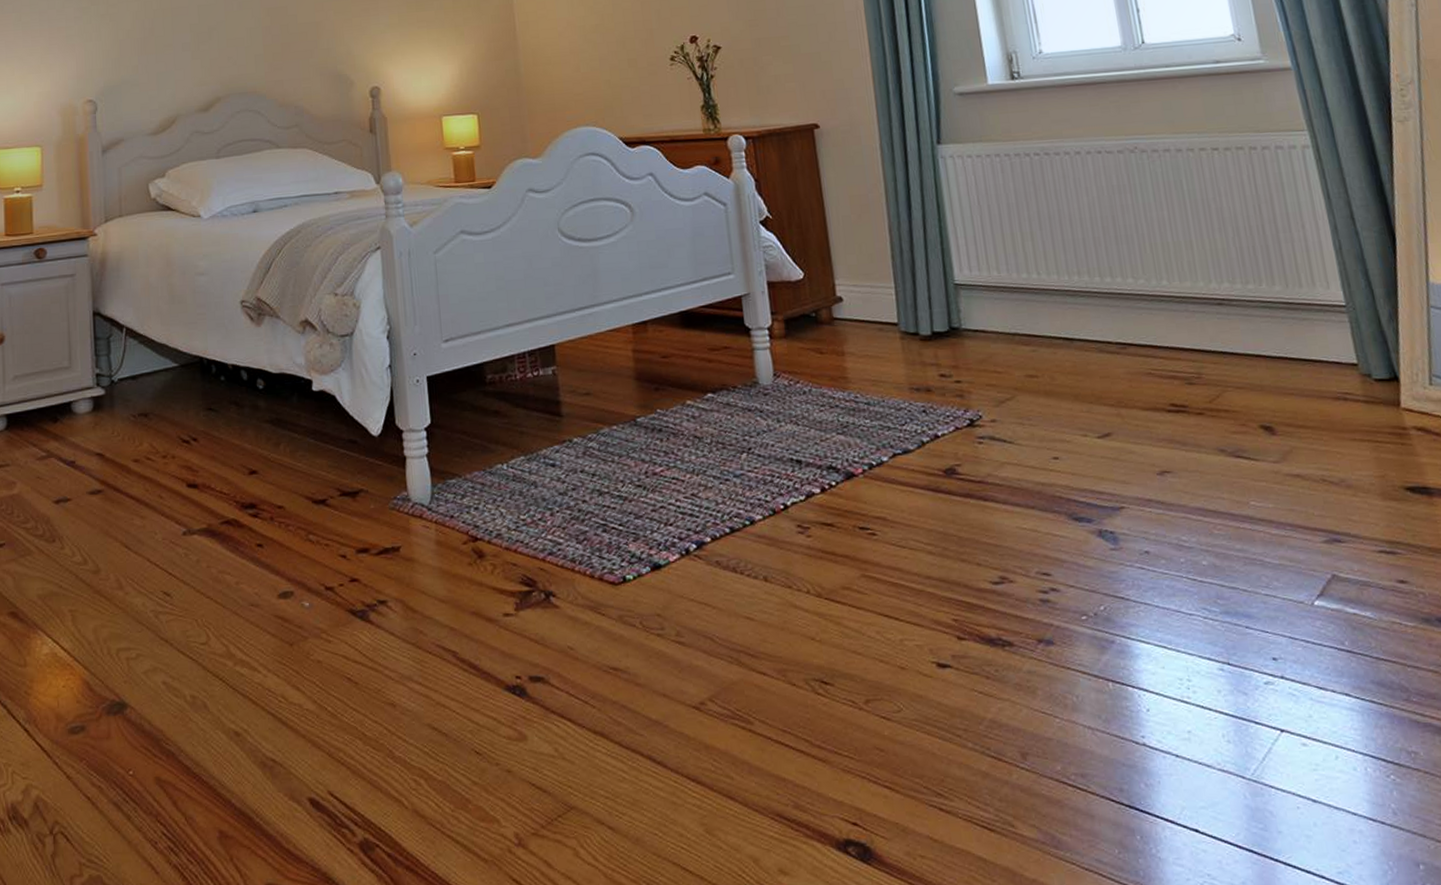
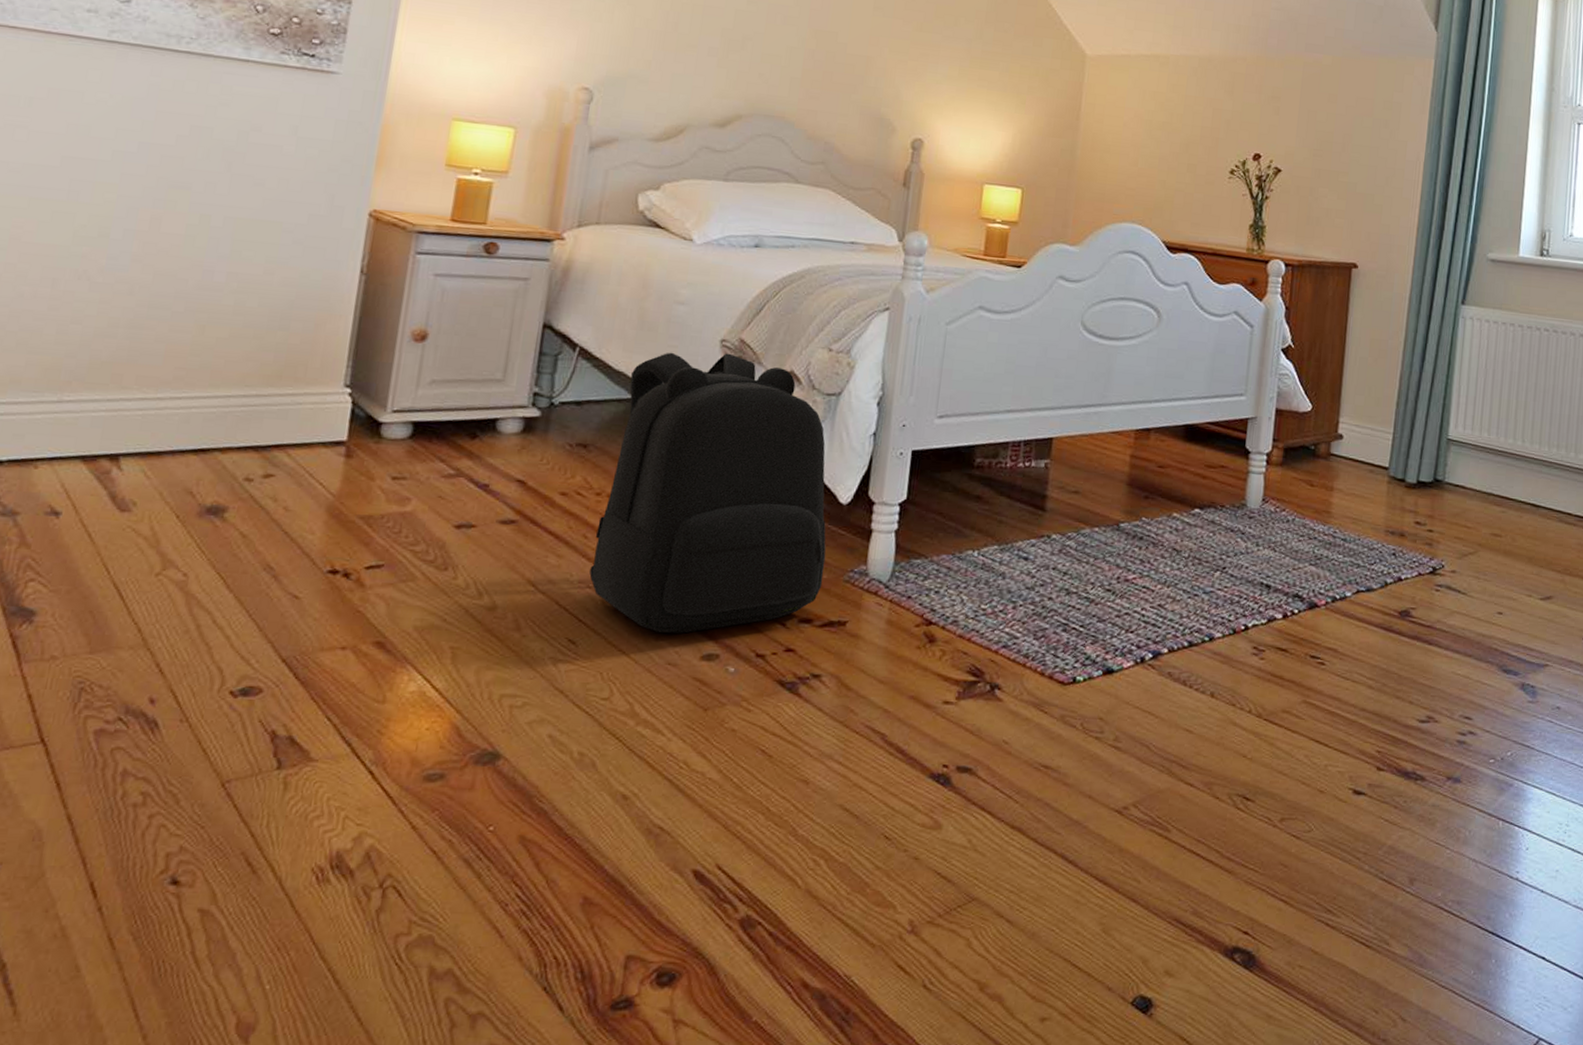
backpack: none [168,312,371,577] -> present [588,352,827,634]

